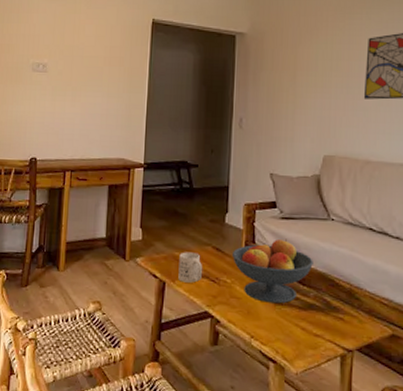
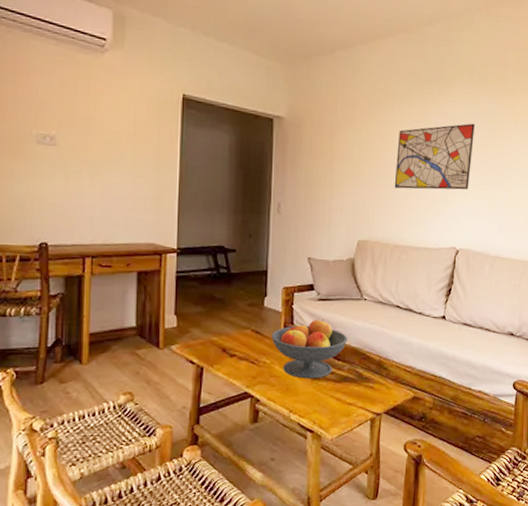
mug: present [178,252,203,283] -> none [217,336,242,366]

